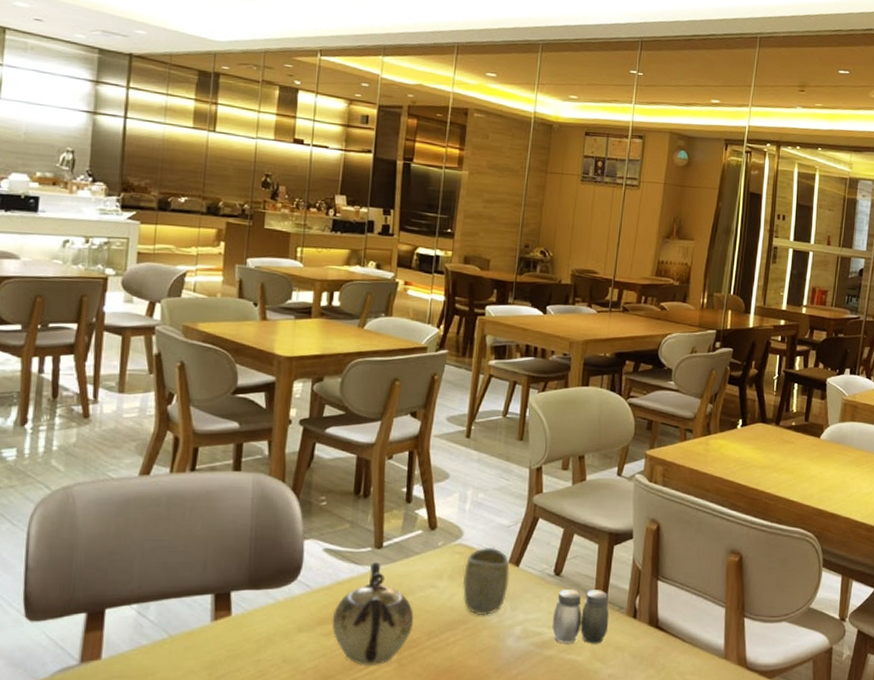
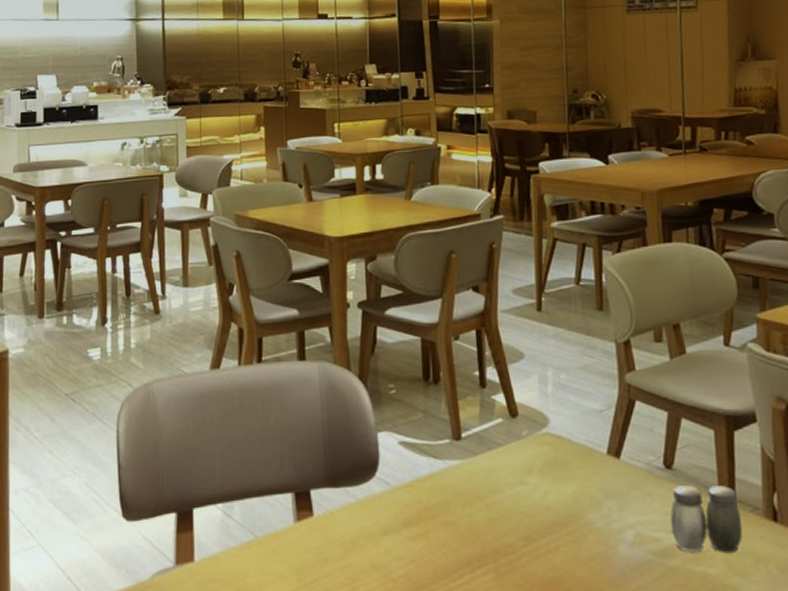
teapot: present [332,562,414,665] -> none [417,456,507,574]
cup: present [462,547,510,616] -> none [555,435,611,518]

